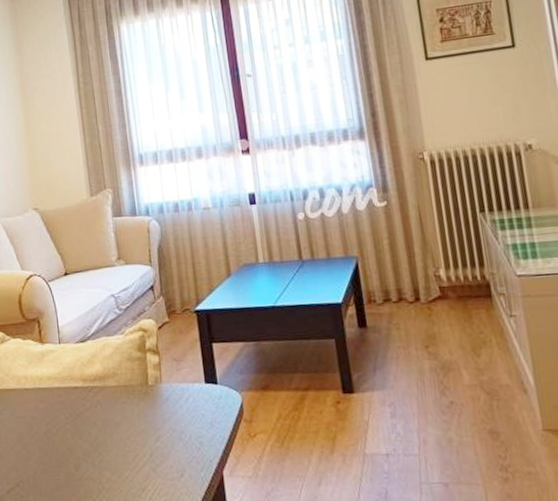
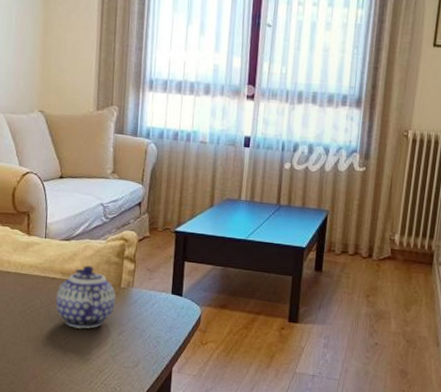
teapot: none [80,366,146,442] -> present [55,265,116,329]

